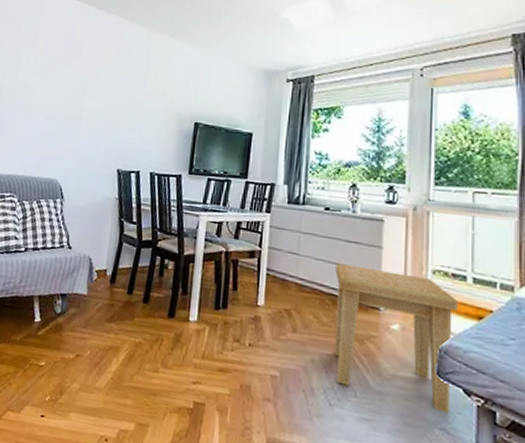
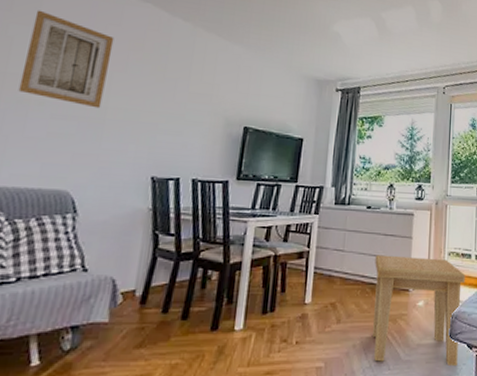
wall art: none [24,32,88,110] -> present [18,10,115,109]

